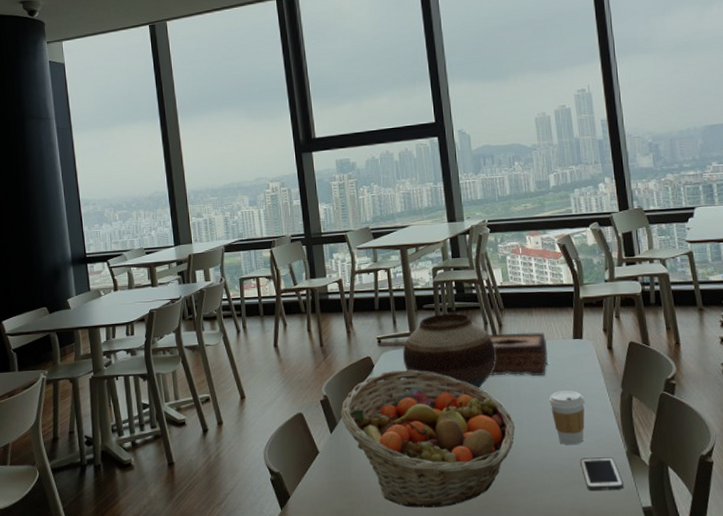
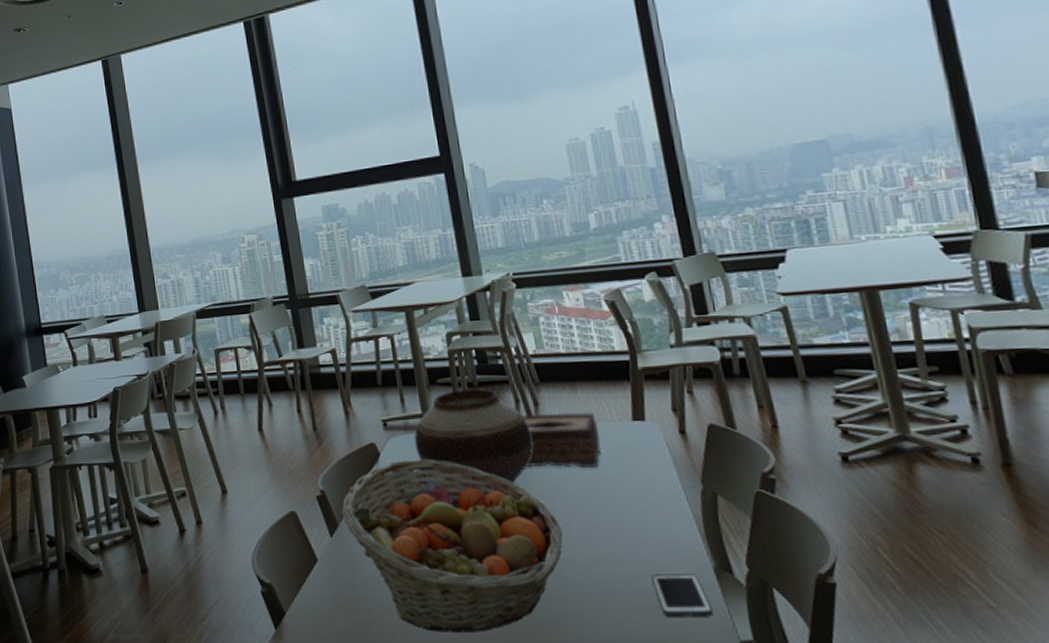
coffee cup: present [549,390,585,446] -> none [605,487,655,558]

